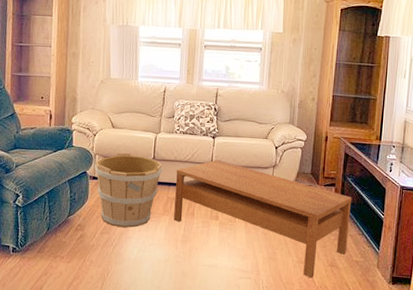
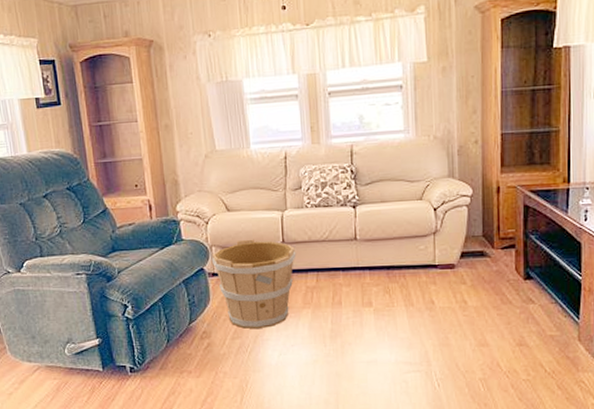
coffee table: present [174,159,353,279] -> none [312,233,539,363]

